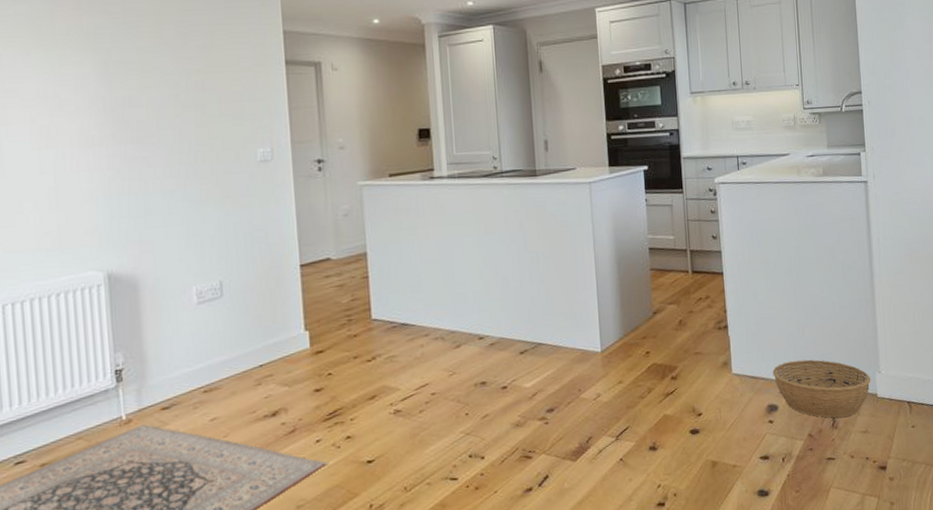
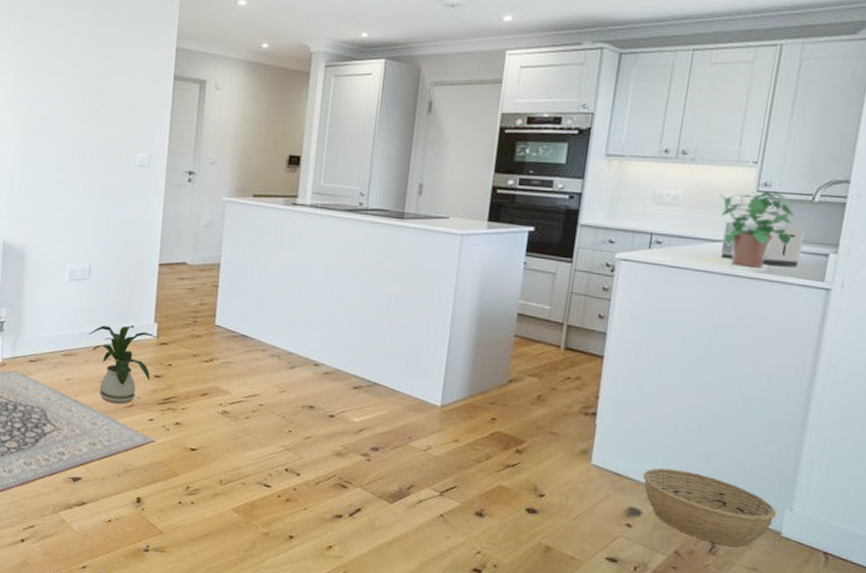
house plant: none [231,339,314,434] -> present [89,325,160,404]
potted plant: none [779,107,834,174] -> present [720,191,795,268]
toaster: none [787,134,843,169] -> present [720,221,805,266]

